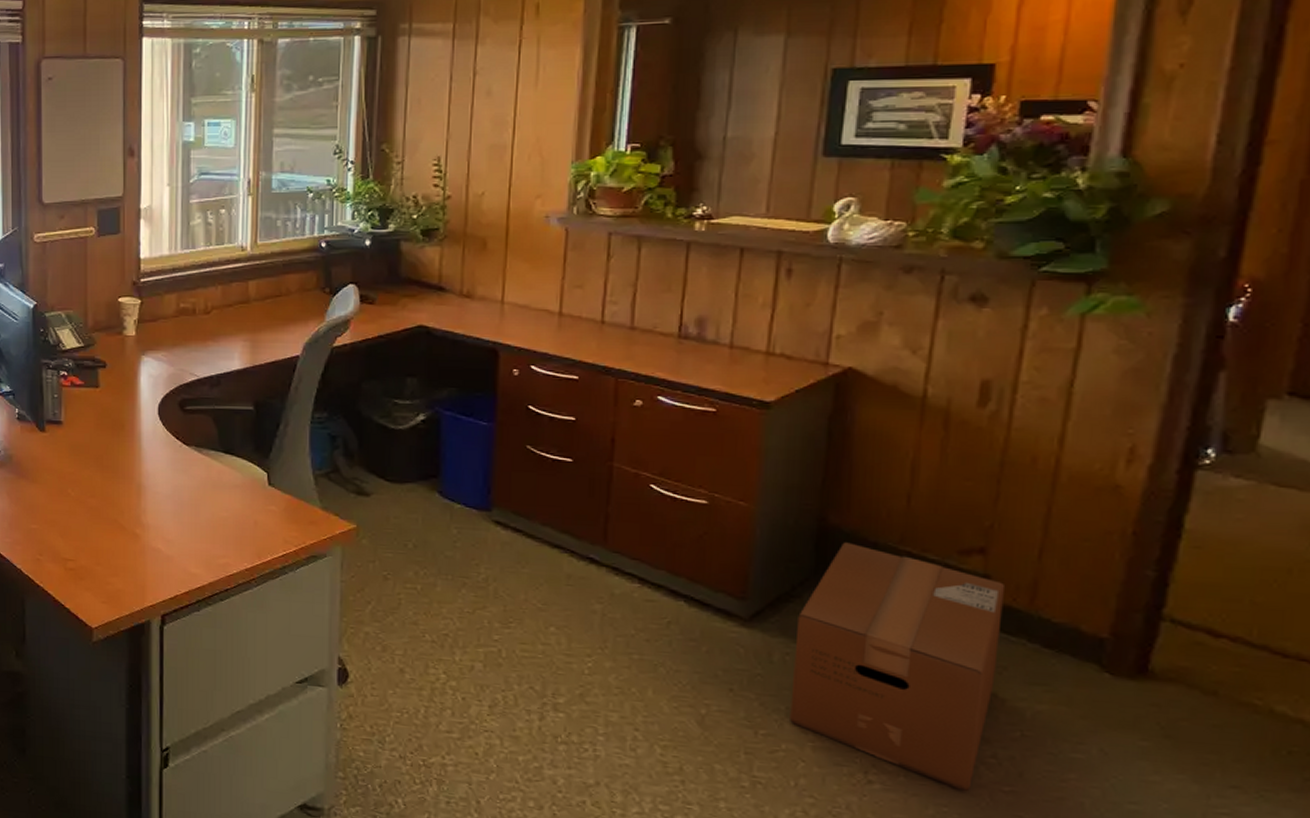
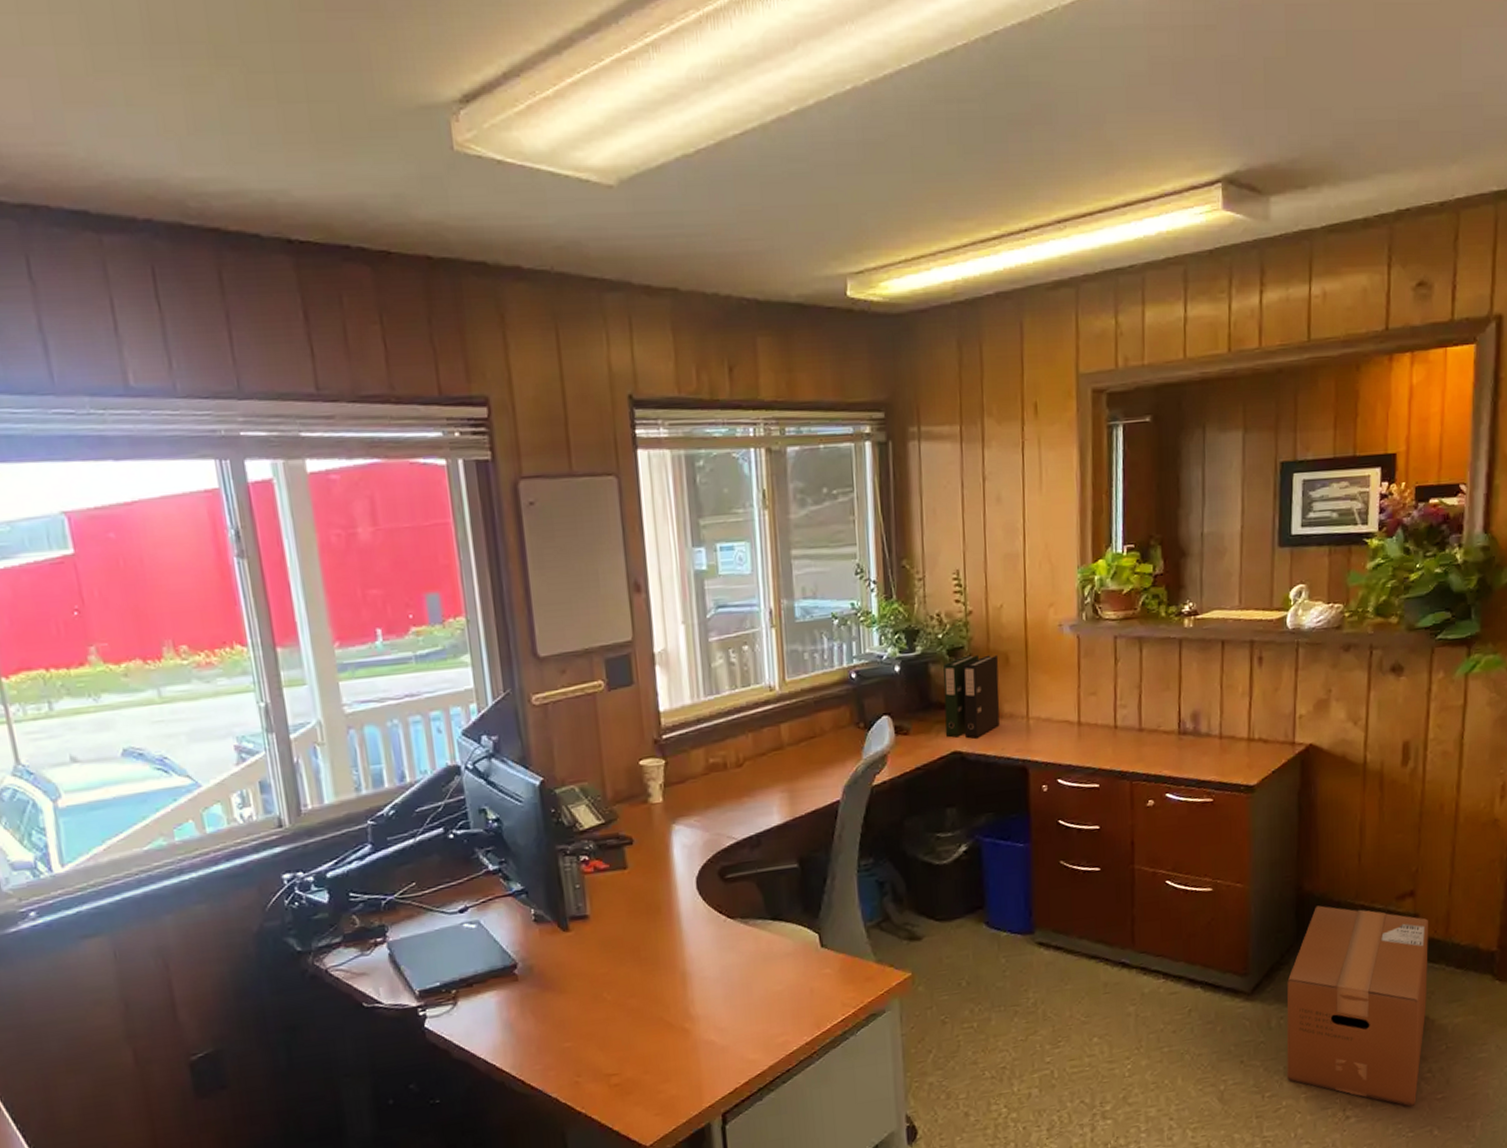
binder: none [412,237,476,317] -> present [943,654,1000,740]

